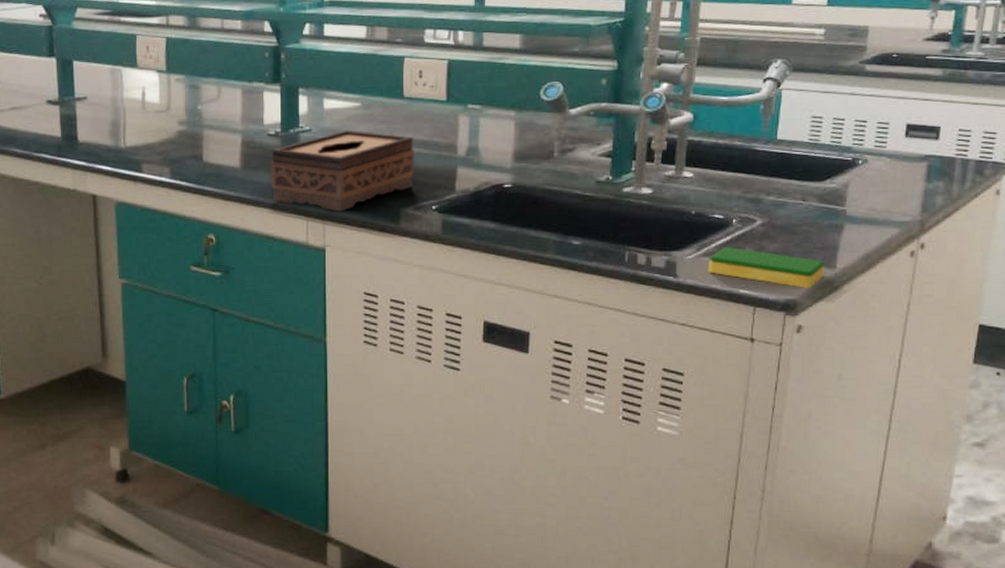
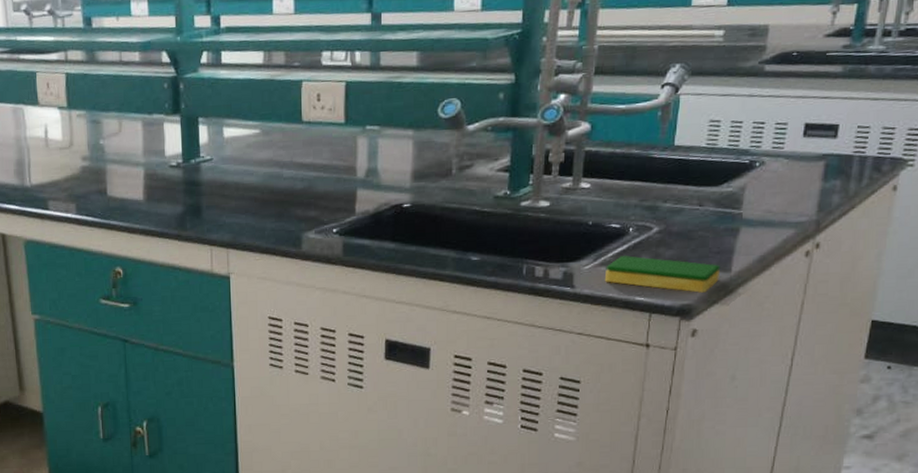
tissue box: present [271,130,415,212] -> none [174,157,315,239]

